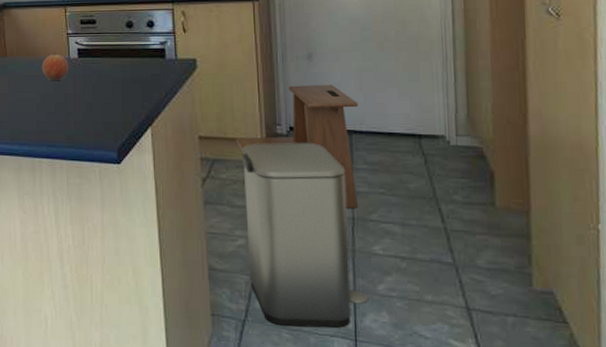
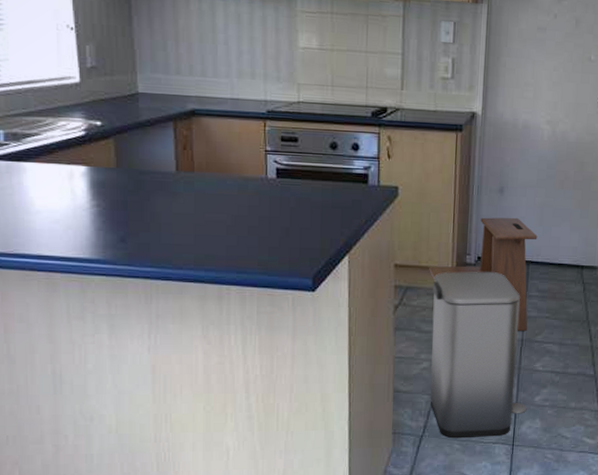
fruit: present [42,51,69,81] -> none [235,169,266,203]

